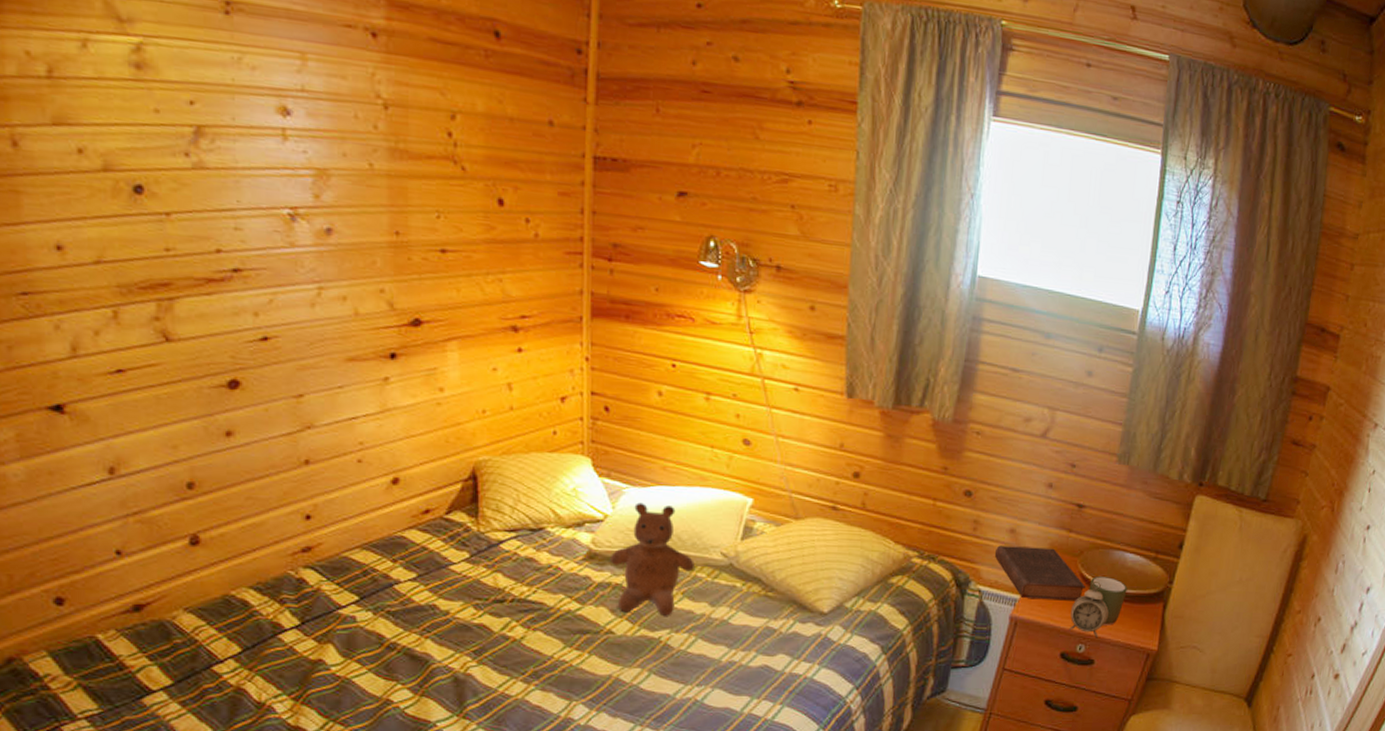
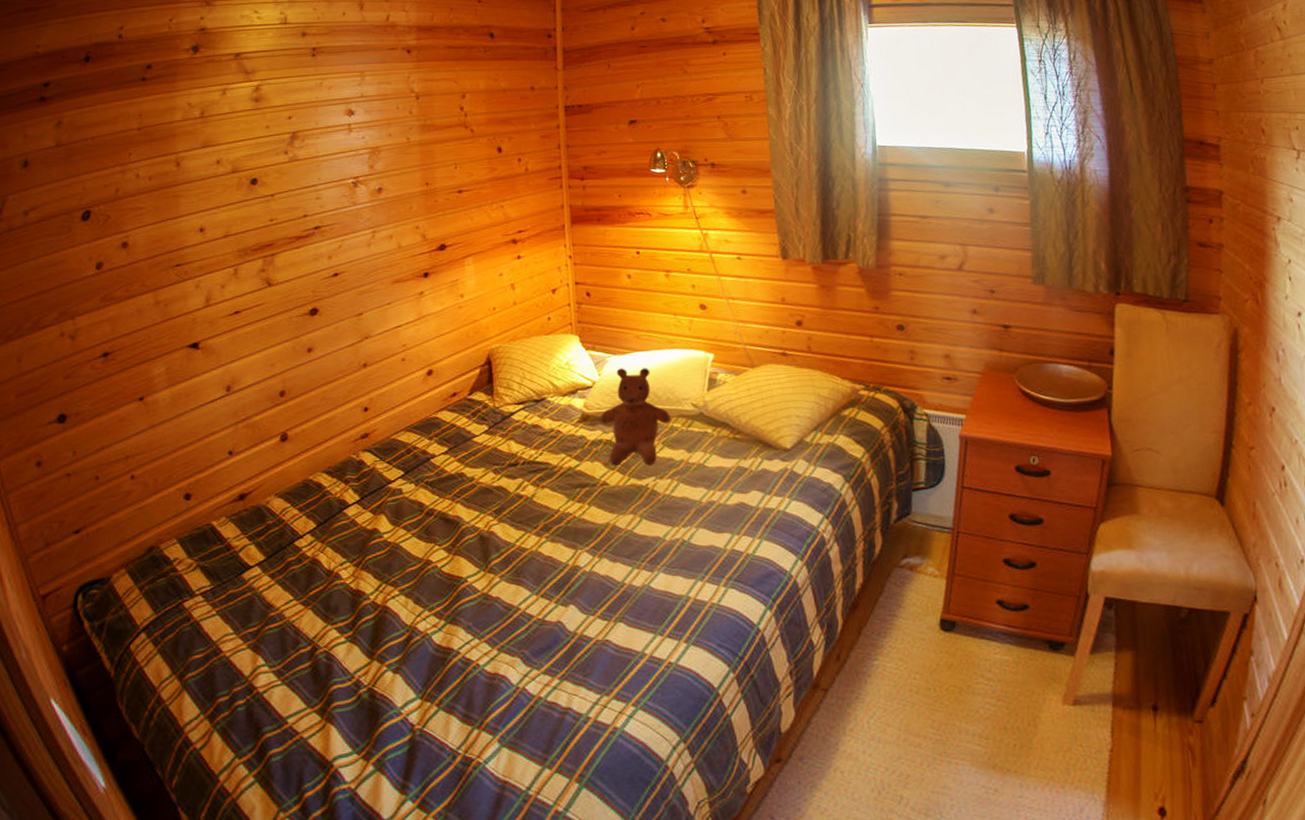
book: present [994,545,1086,601] -> none [934,368,1028,418]
alarm clock: present [1069,580,1109,638] -> none [1017,394,1055,449]
mug: present [1089,576,1128,626] -> none [1030,389,1069,436]

